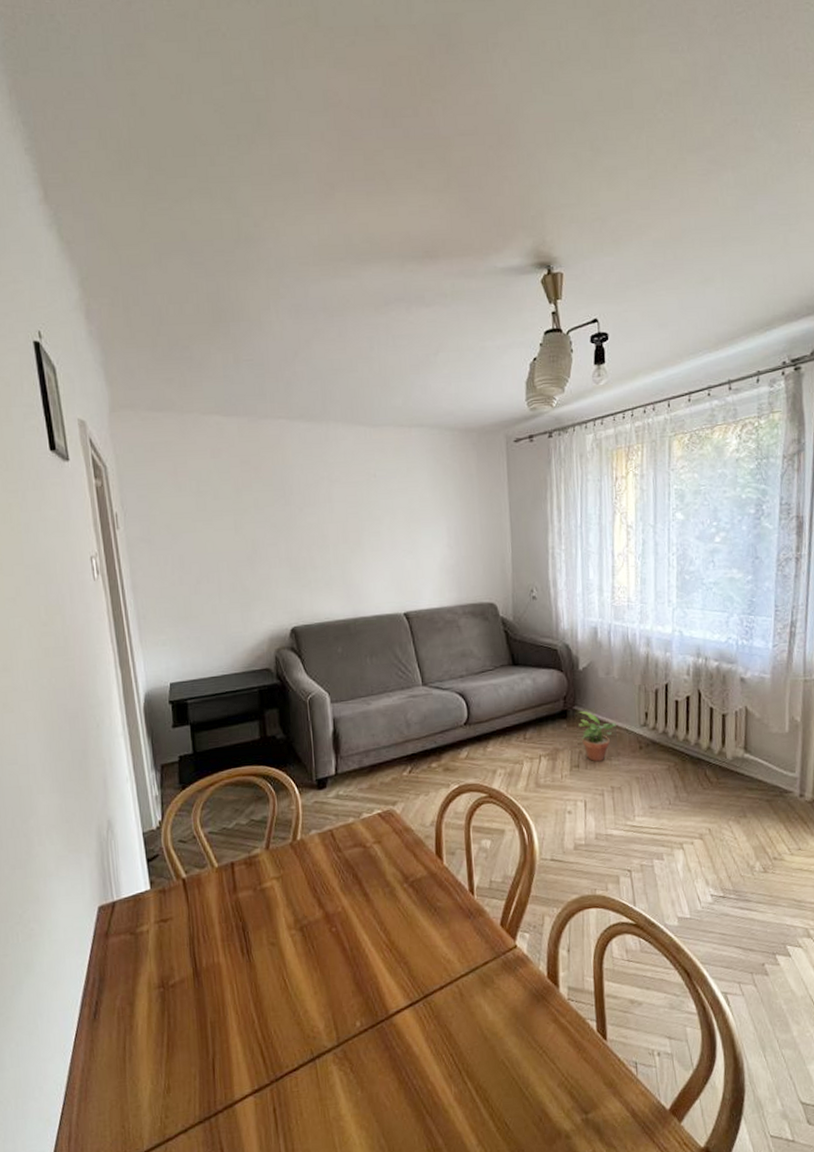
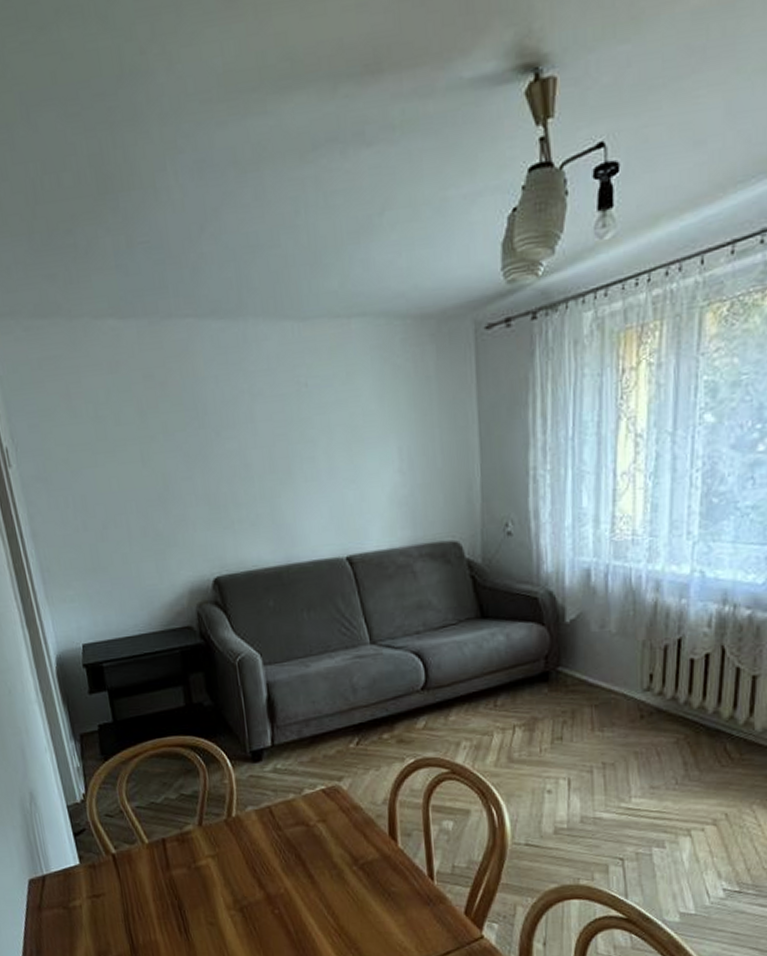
potted plant: present [578,711,616,762] -> none [563,672,611,734]

